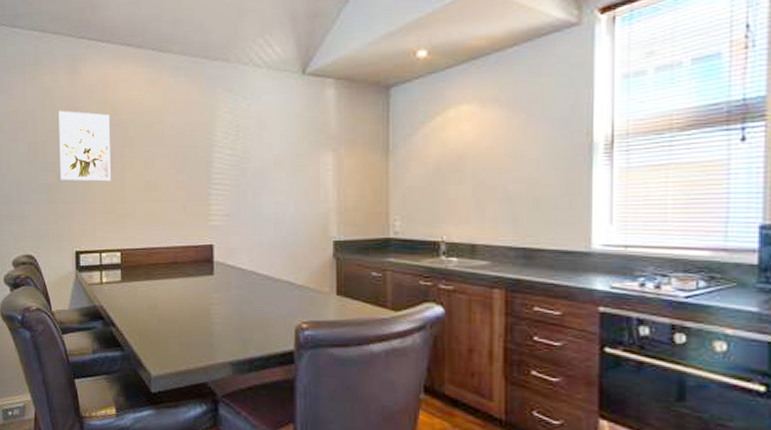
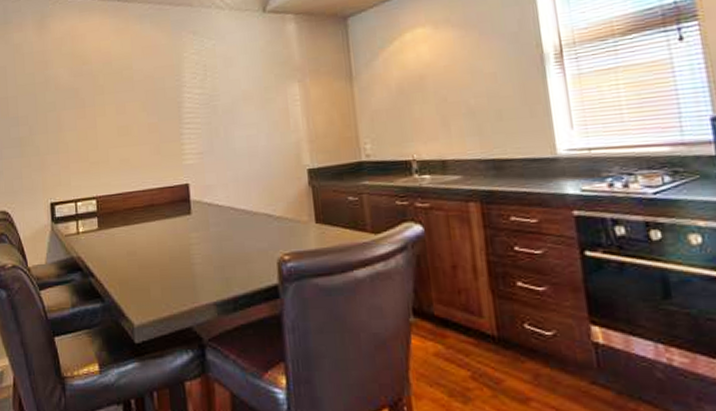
wall art: present [58,110,111,182] -> none [28,64,83,133]

